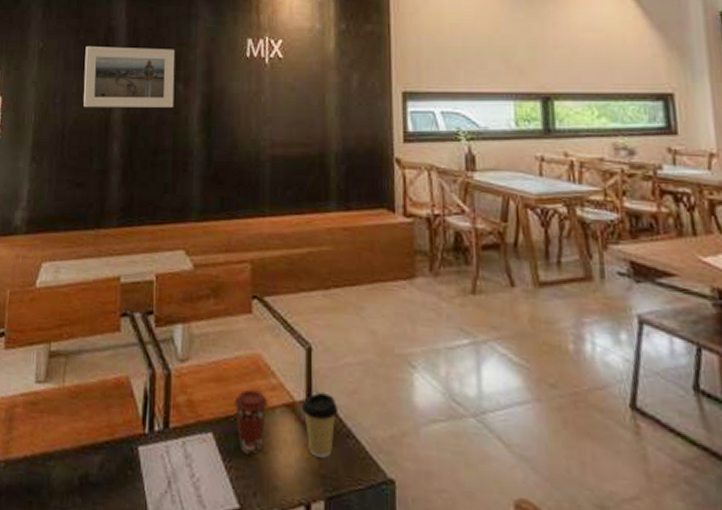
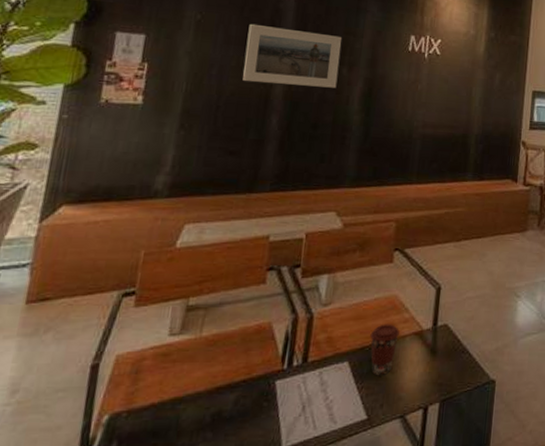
coffee cup: present [301,392,338,458] -> none [427,320,458,370]

